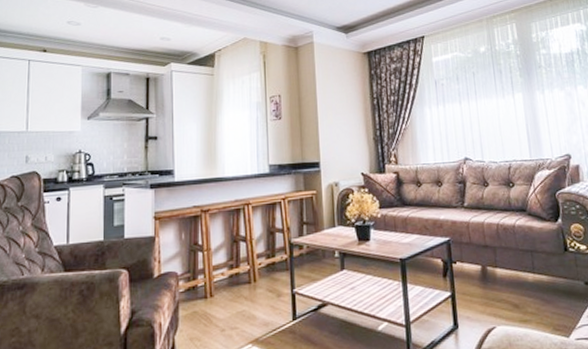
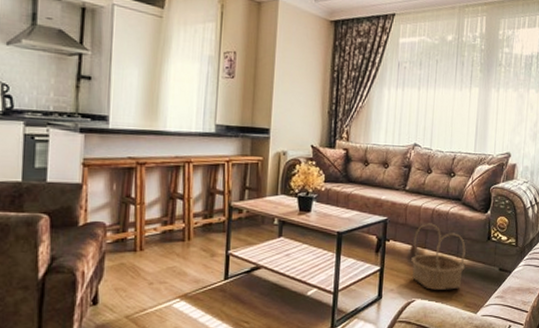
basket: none [482,239,544,314] -> present [411,223,466,290]

